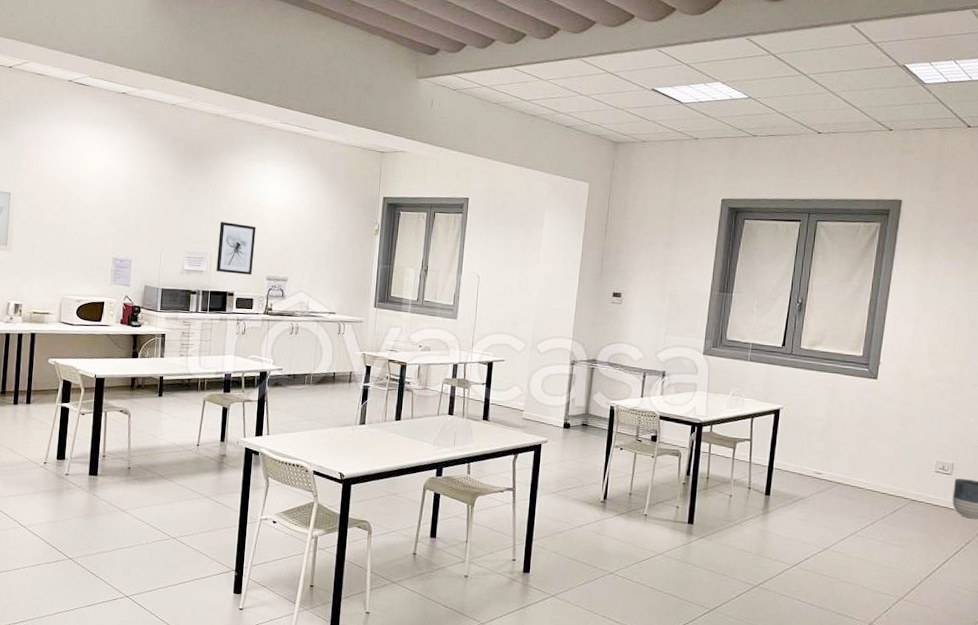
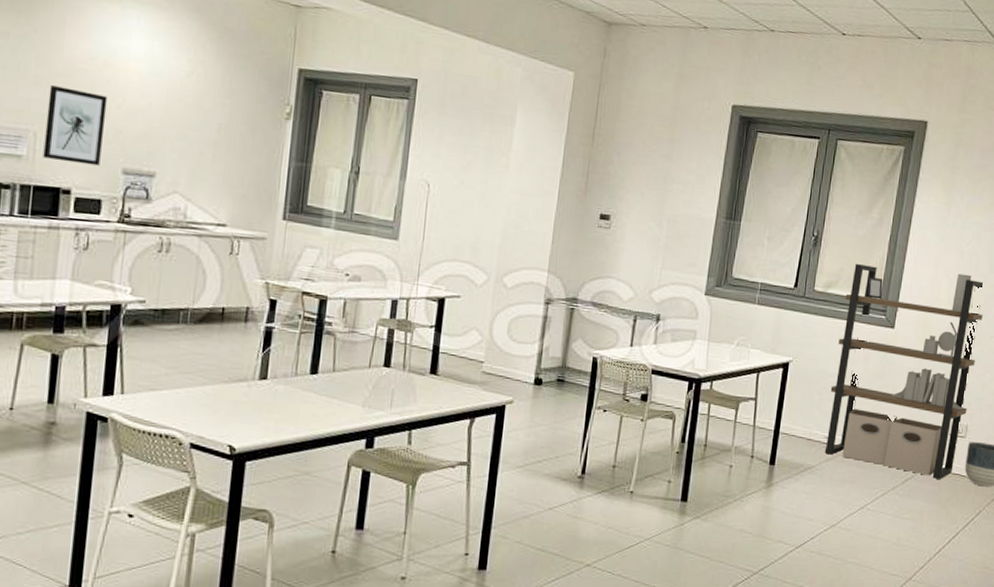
shelving unit: none [815,324,964,512] -> present [824,263,983,480]

